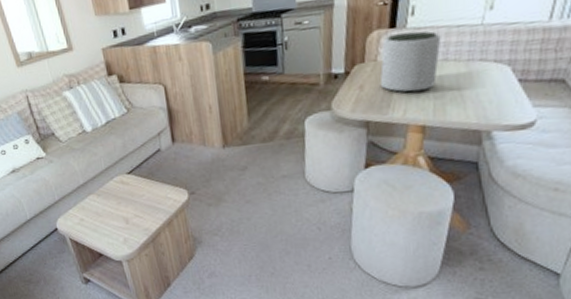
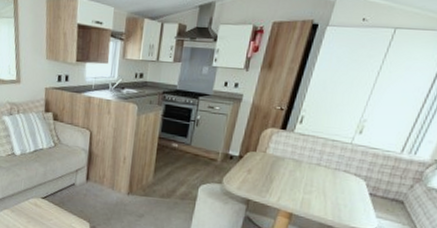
plant pot: present [380,31,441,93] -> none [264,135,319,185]

